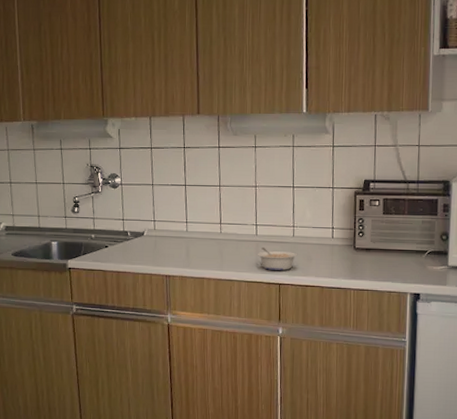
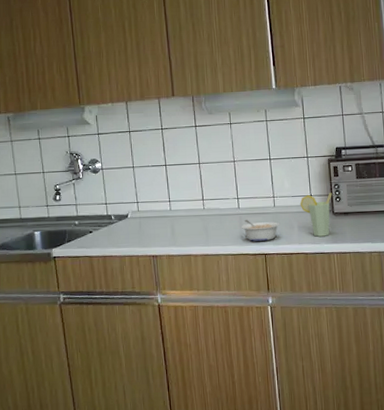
cup: none [320,227,355,271] -> present [300,193,332,237]

